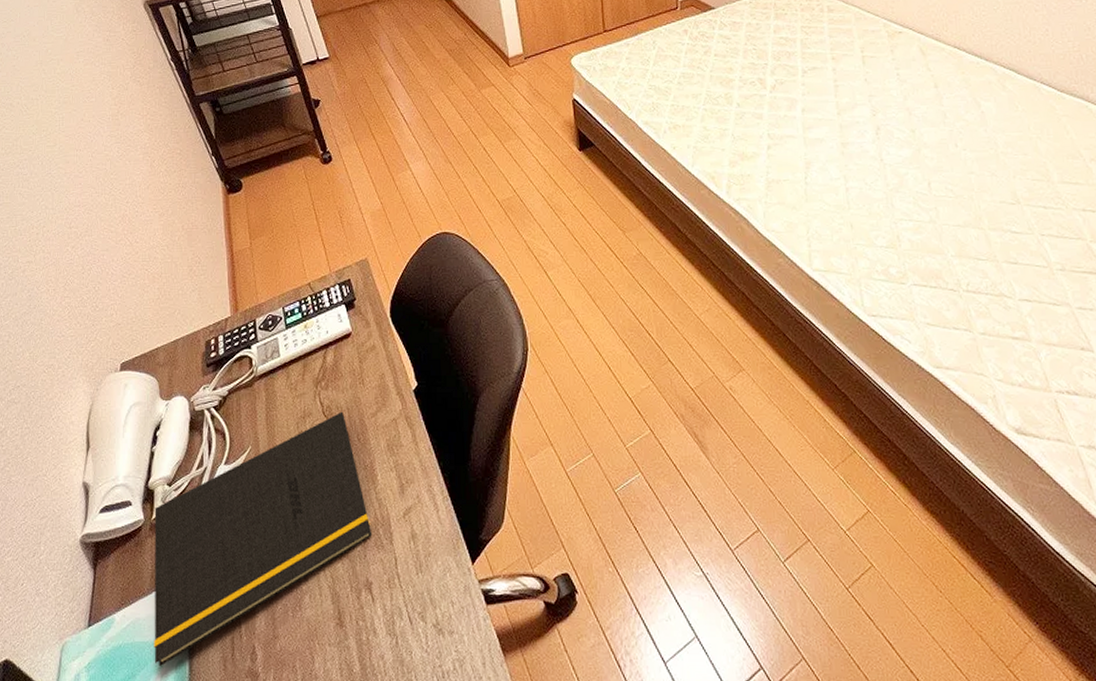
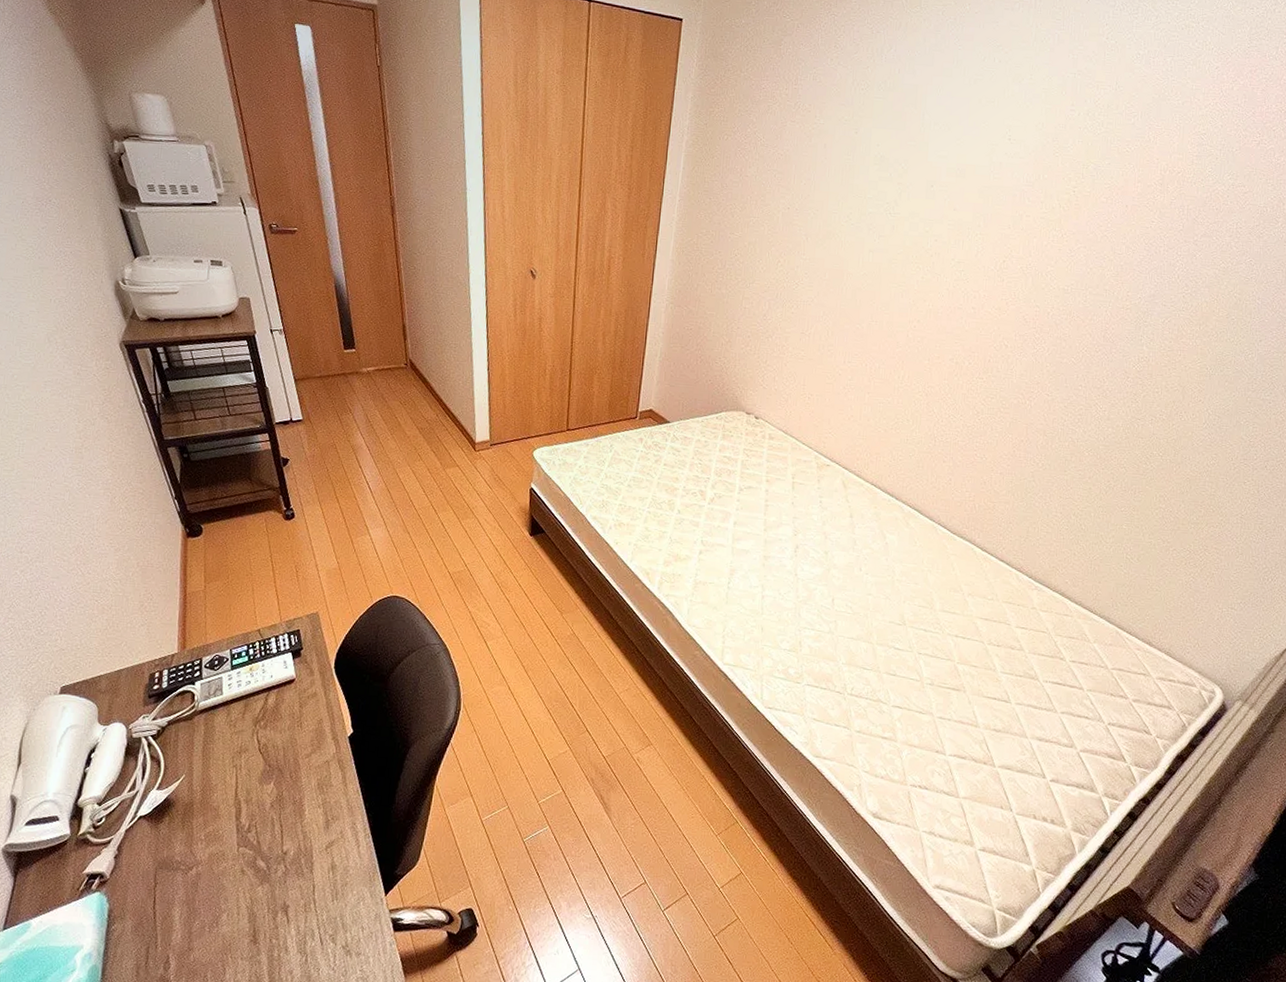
notepad: present [154,411,373,667] -> none [68,750,294,971]

